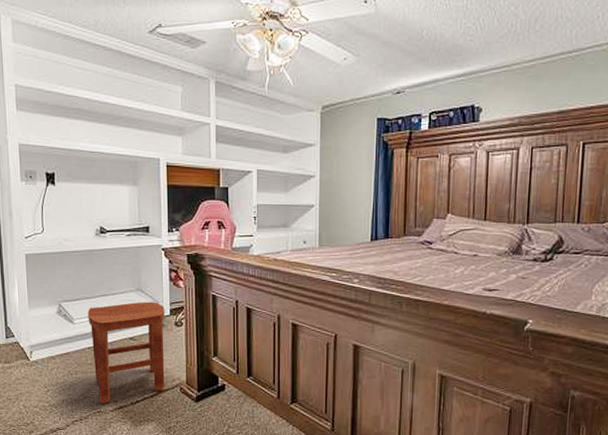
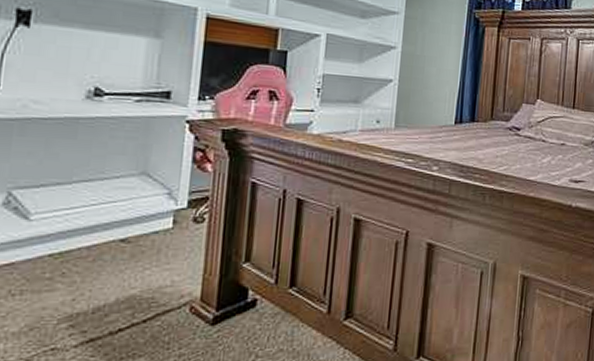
stool: present [88,301,165,404] -> none [54,189,181,337]

